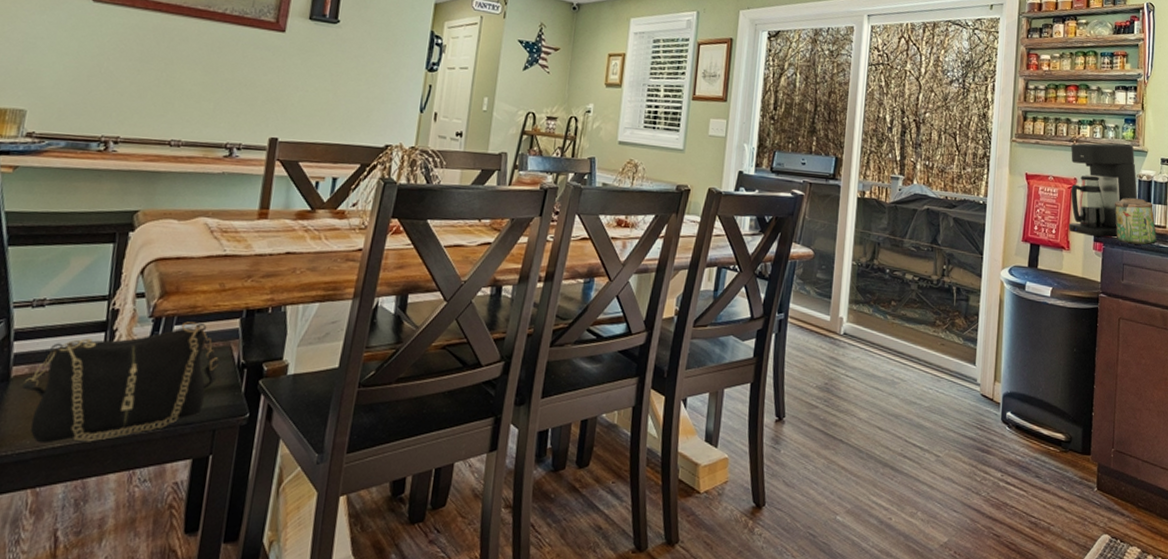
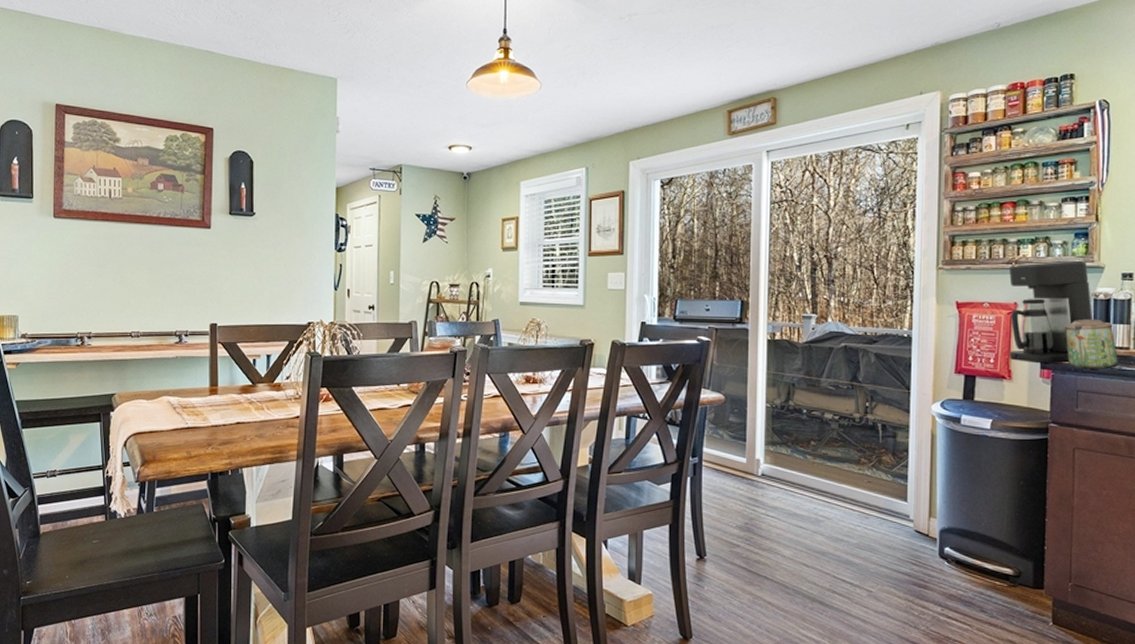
handbag: present [22,322,219,444] -> none [50,485,196,586]

